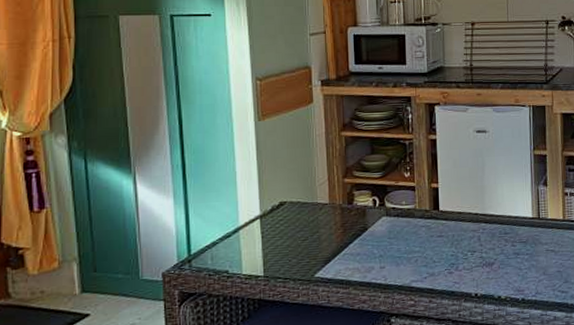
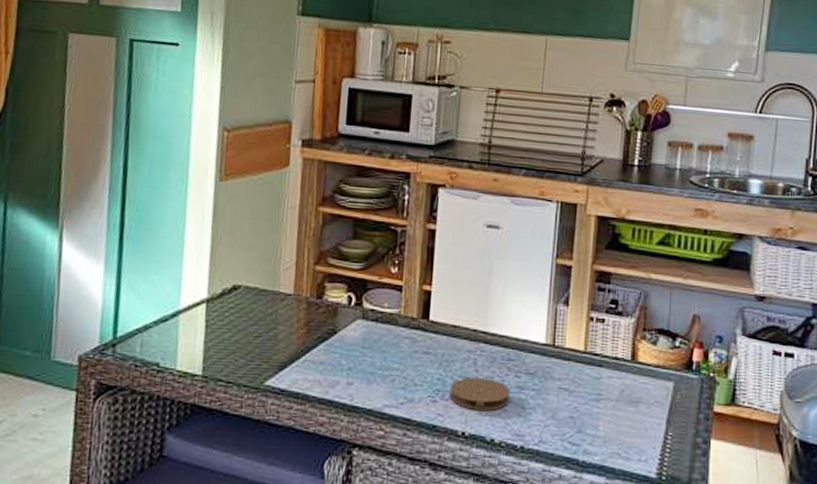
coaster: none [462,250,509,276] -> present [450,377,510,411]

